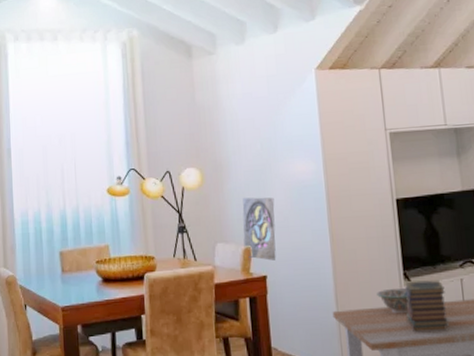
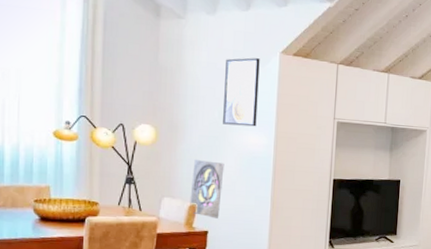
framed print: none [261,79,302,156] -> present [223,58,260,127]

